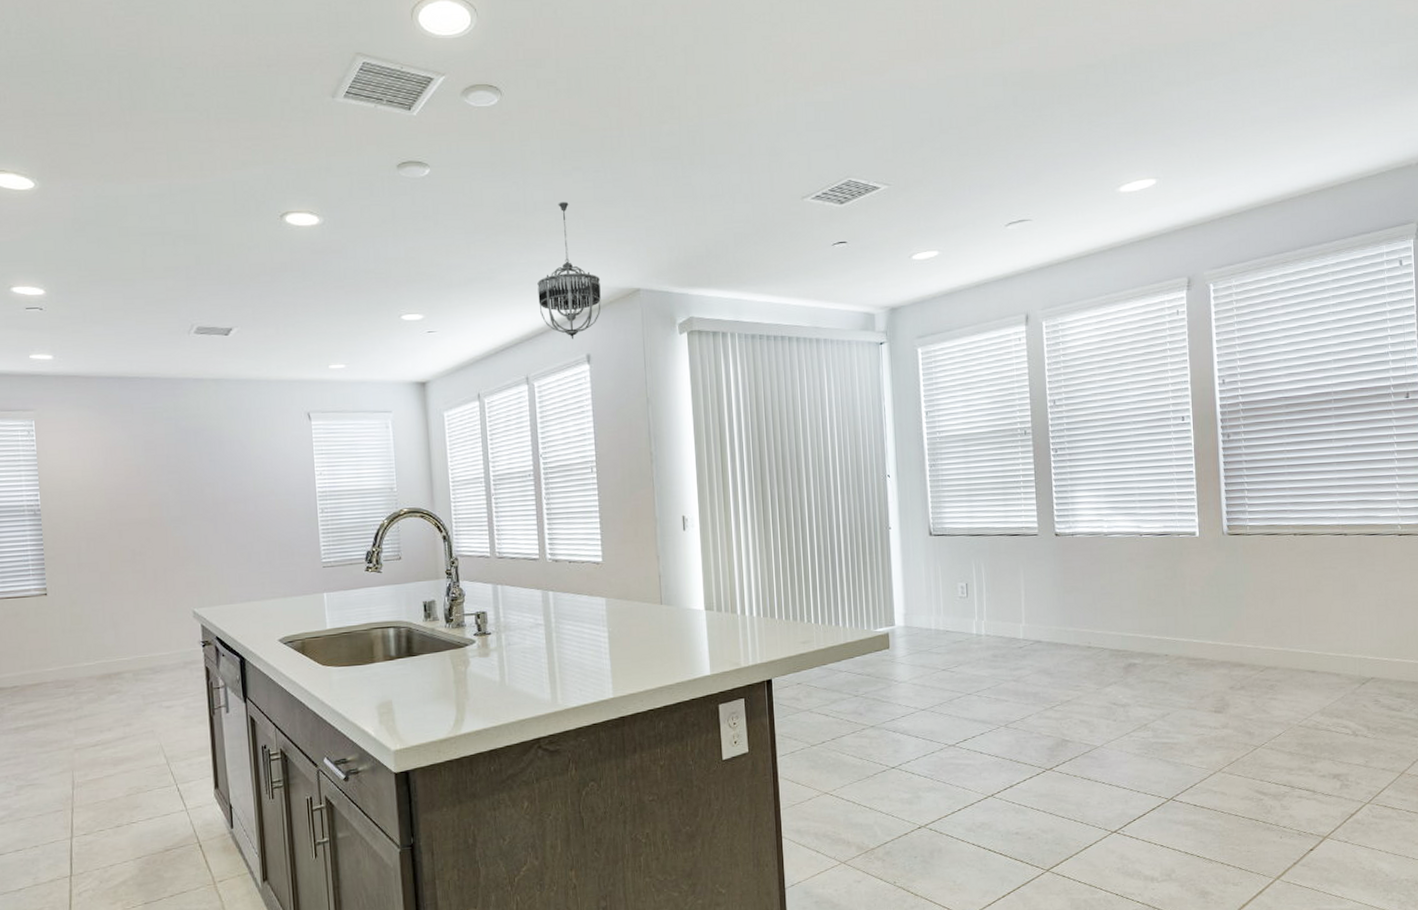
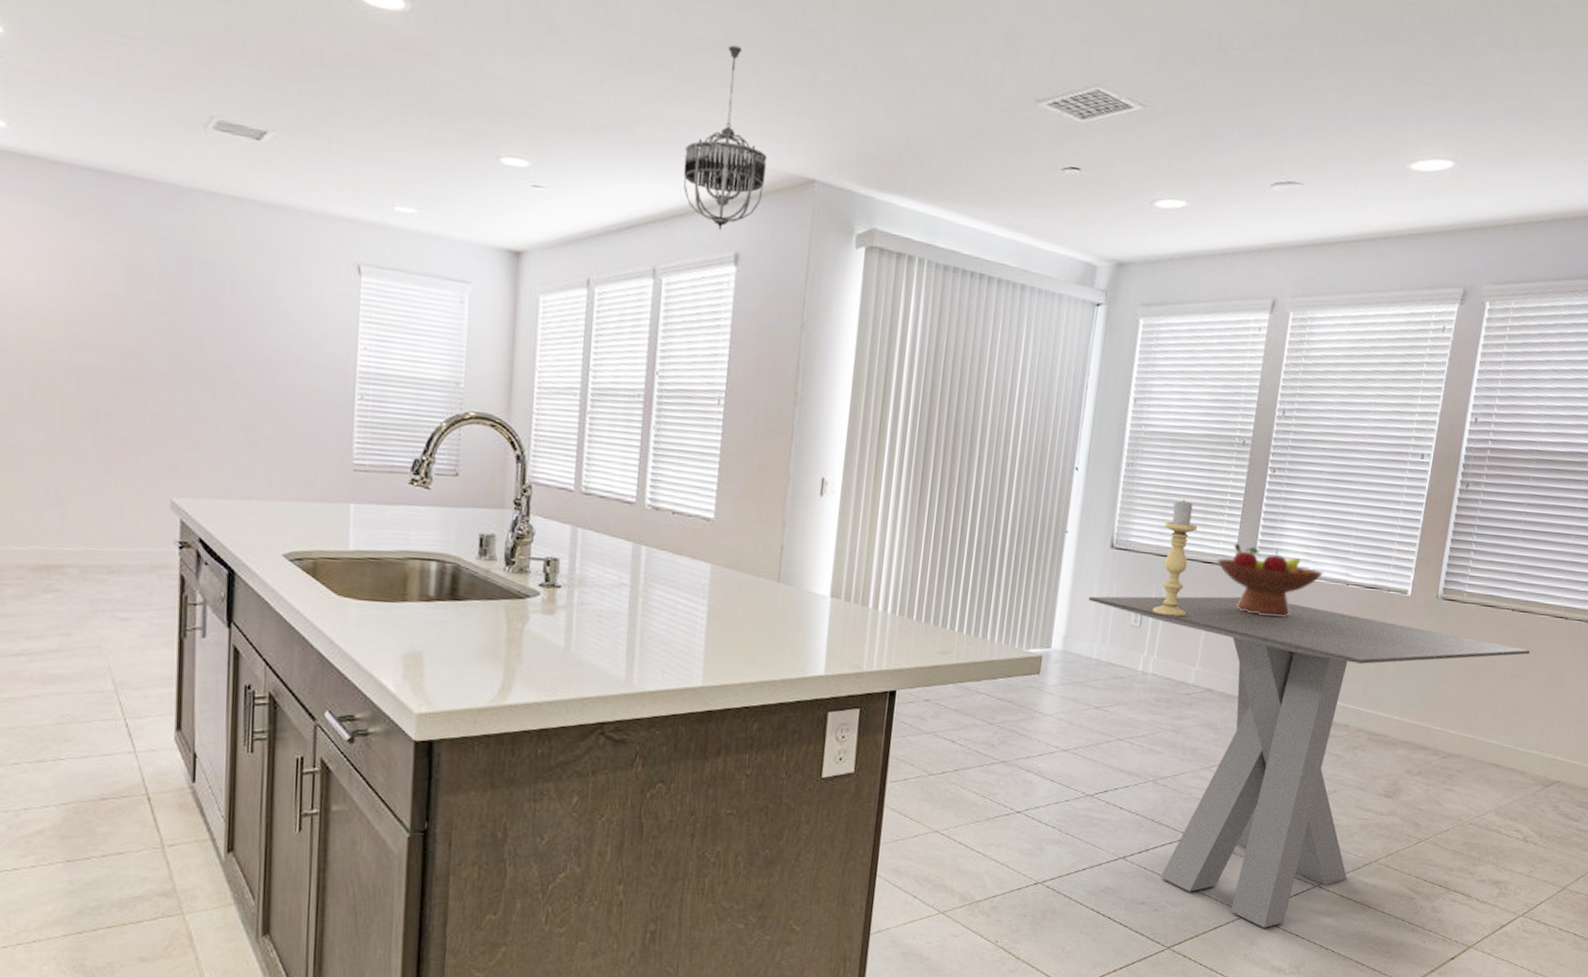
dining table: none [919,558,1319,843] -> present [1088,596,1530,928]
candle holder: none [971,486,1005,585] -> present [1152,499,1198,617]
fruit bowl: none [1022,515,1117,572] -> present [1217,543,1324,617]

